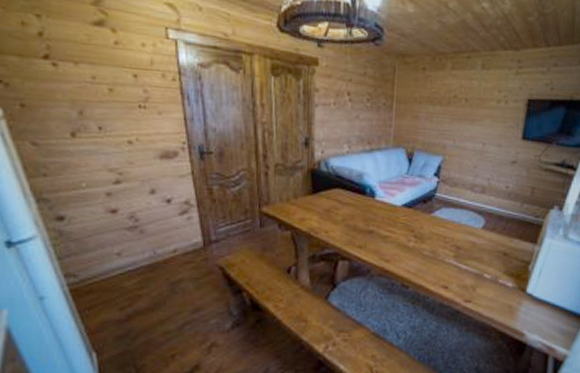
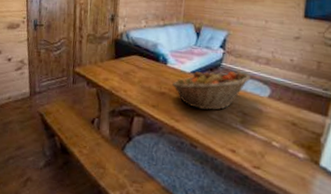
fruit basket: none [380,202,466,246] -> present [171,71,251,110]

